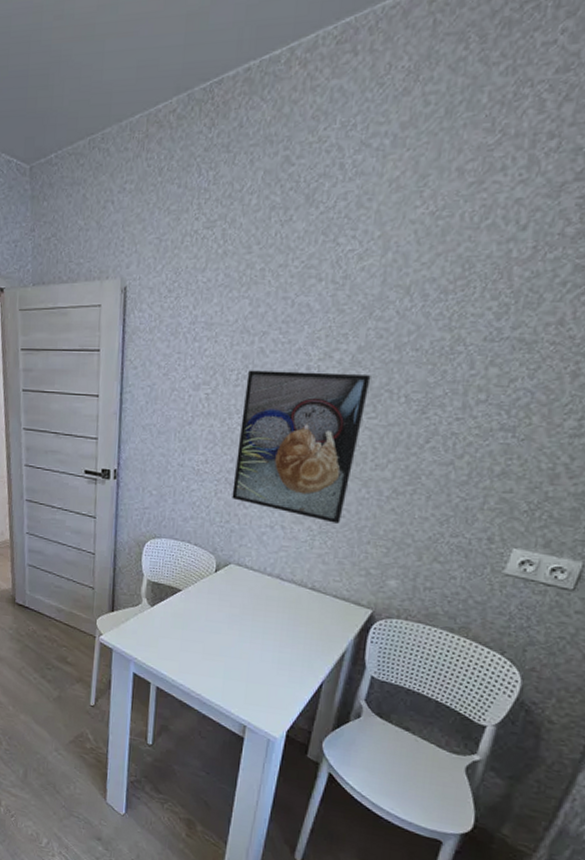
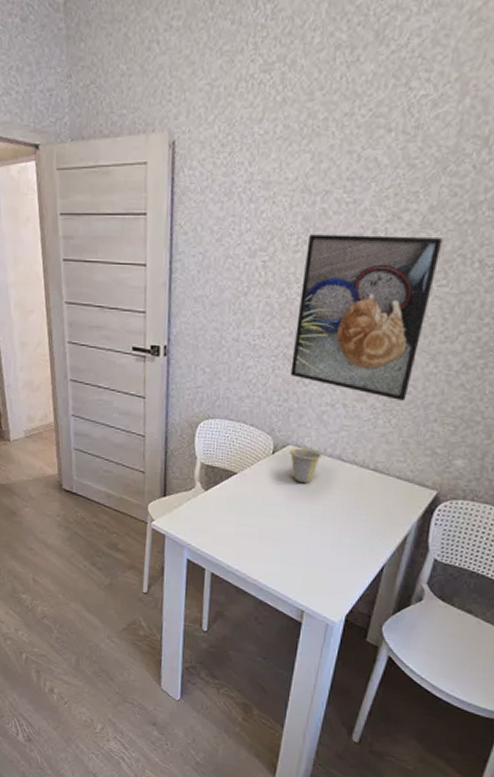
cup: none [231,566,262,600] -> present [289,447,322,483]

